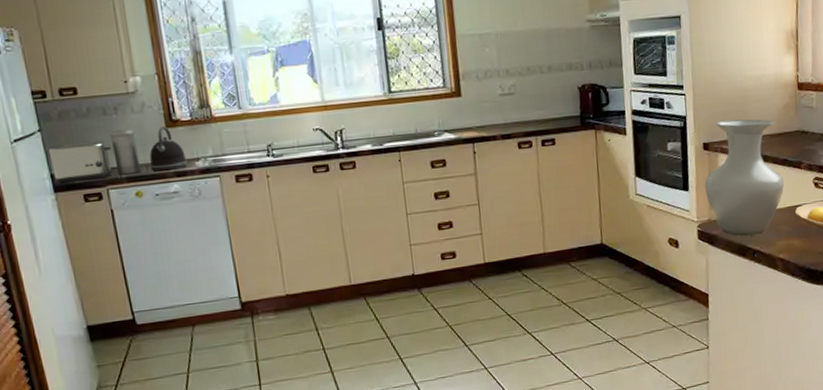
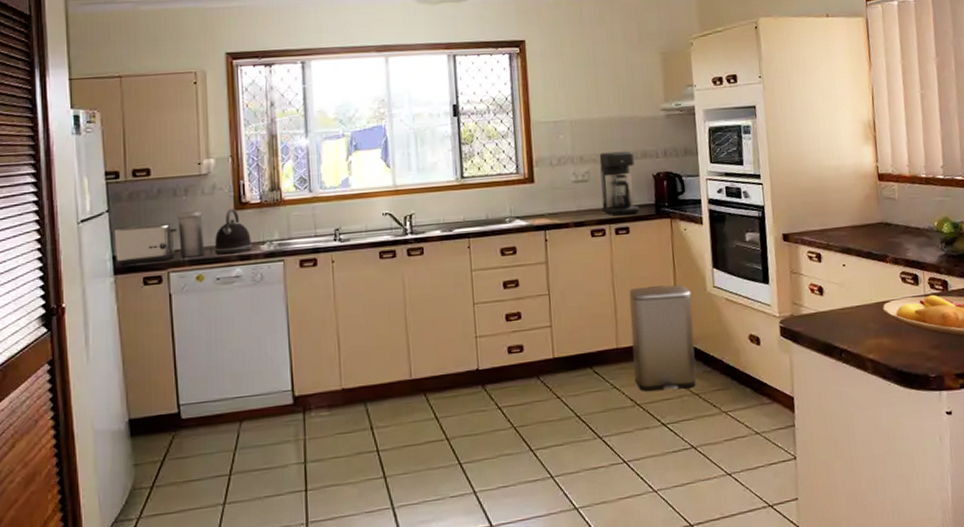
coffee maker: none [525,63,566,128] -> present [599,151,640,216]
pedal bin: none [555,193,619,292] -> present [629,284,697,392]
vase: present [704,119,784,237] -> none [785,209,870,334]

